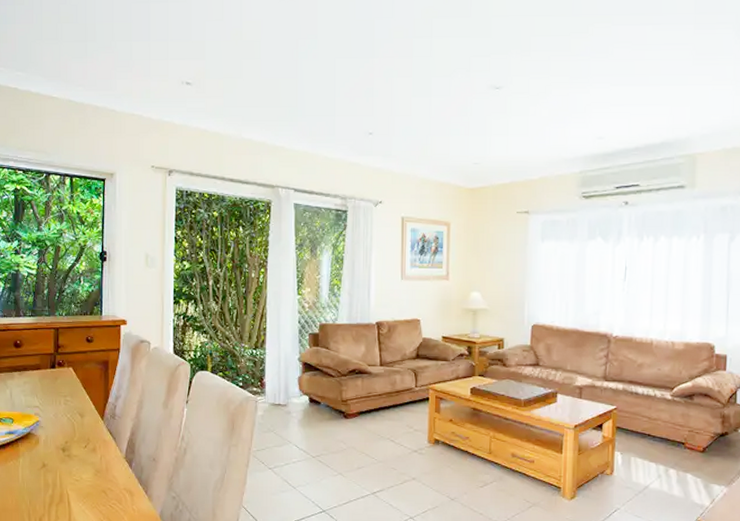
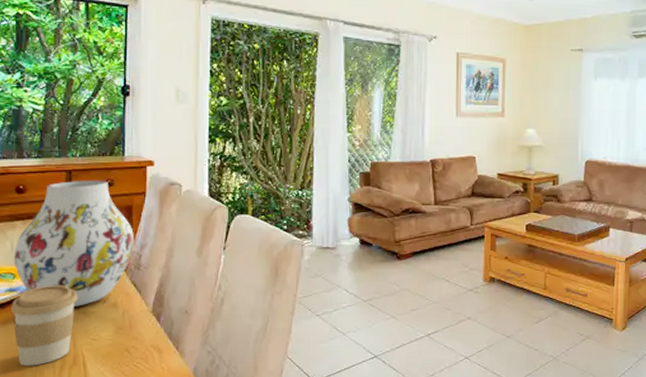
coffee cup: none [9,429,64,501] -> present [10,285,78,366]
vase: none [13,336,110,450] -> present [14,180,134,307]

